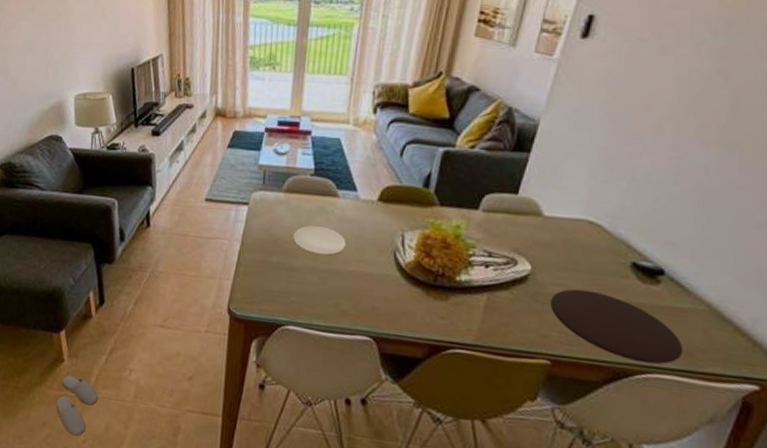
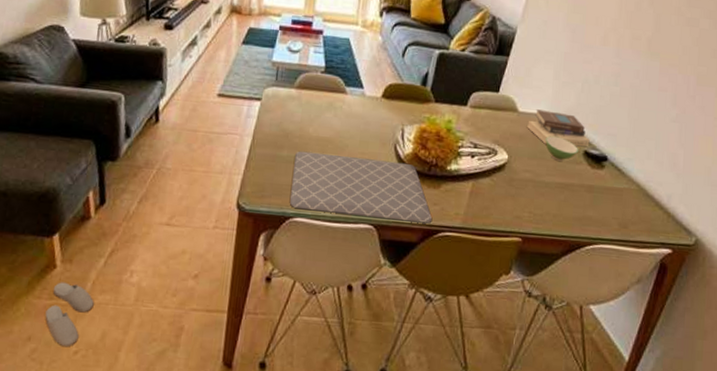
placemat: none [281,257,440,339] -> present [289,151,433,224]
plate: present [293,225,346,256] -> none [303,120,352,149]
placemat: present [550,288,684,364] -> none [522,174,620,236]
books: none [554,213,640,258] -> present [526,109,590,147]
bowl: none [579,244,624,274] -> present [545,136,578,161]

